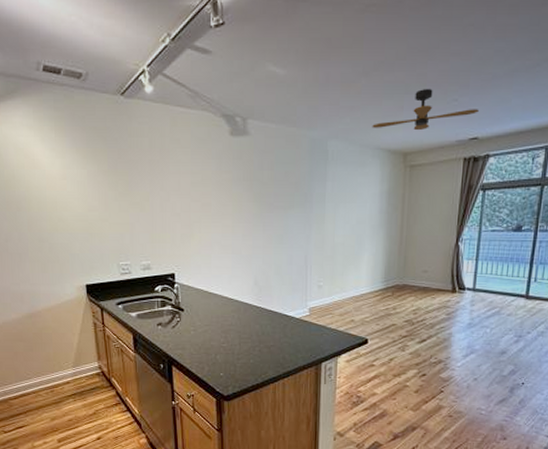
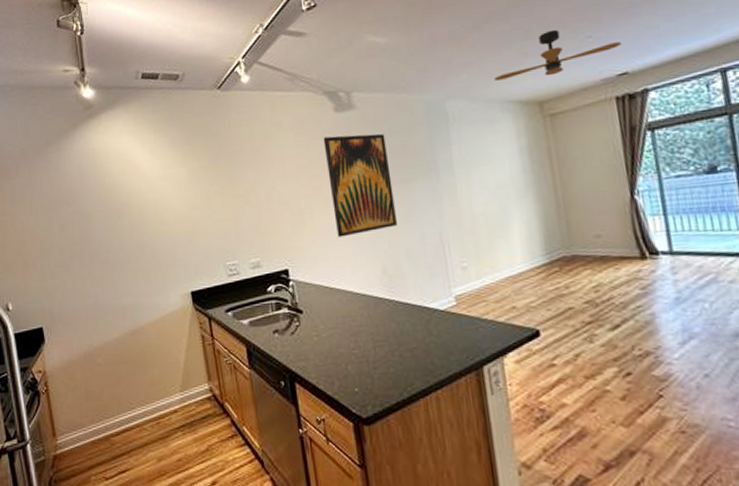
wall art: none [217,158,272,251] -> present [323,133,397,237]

